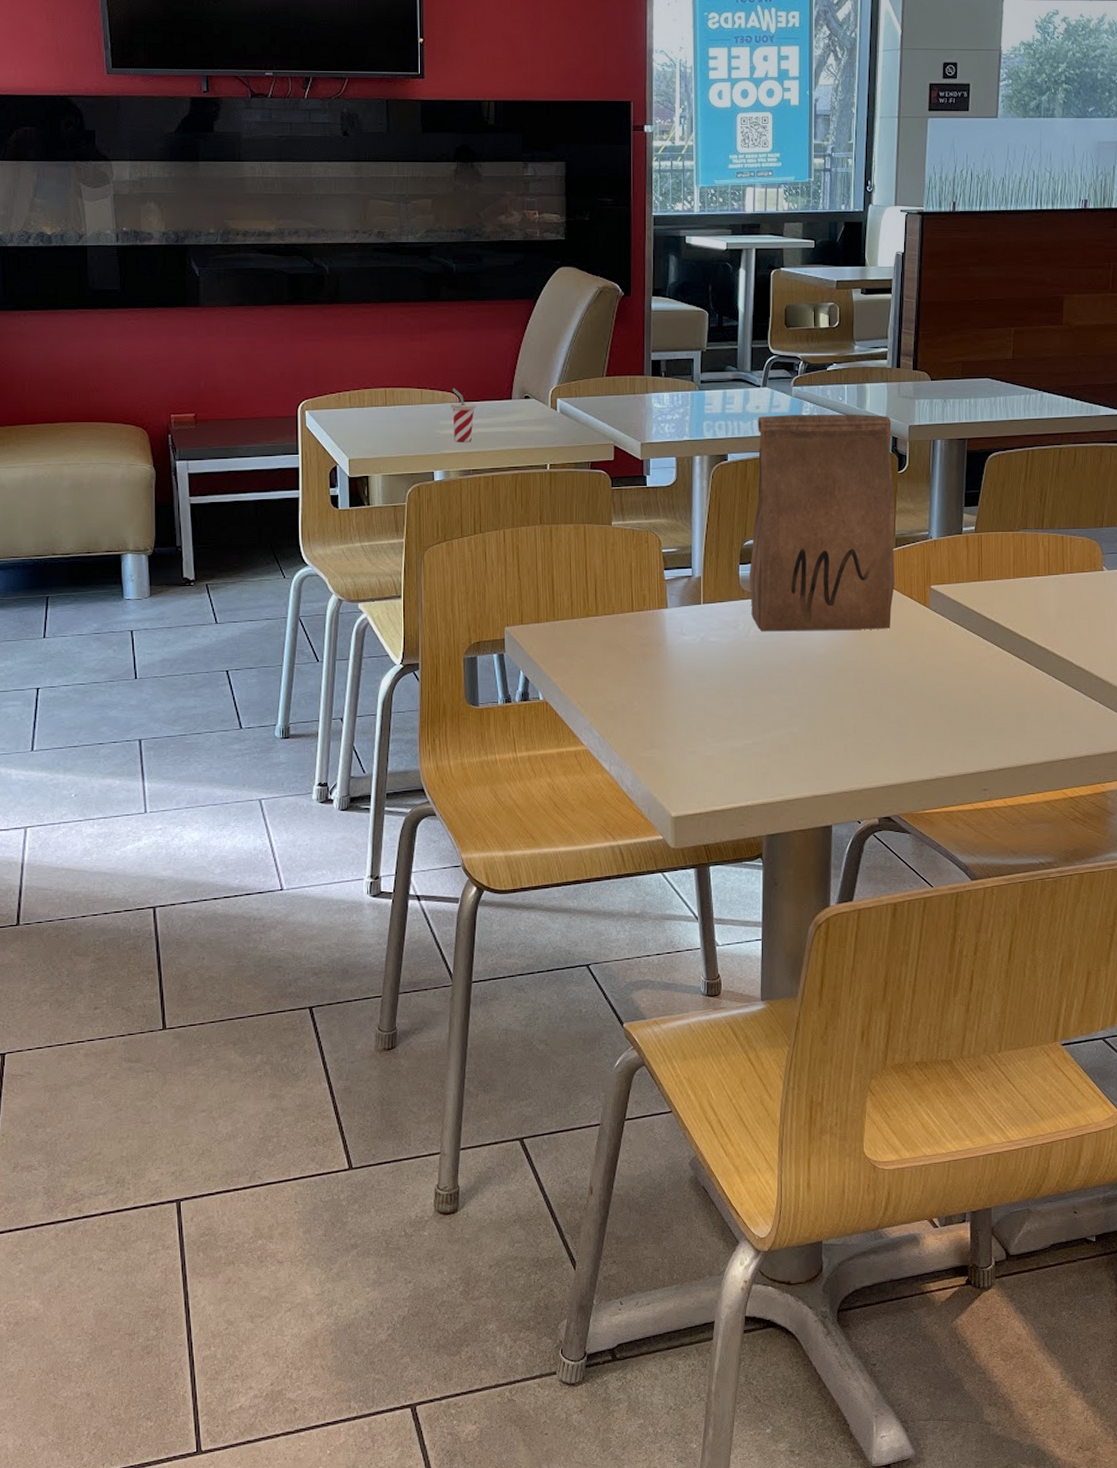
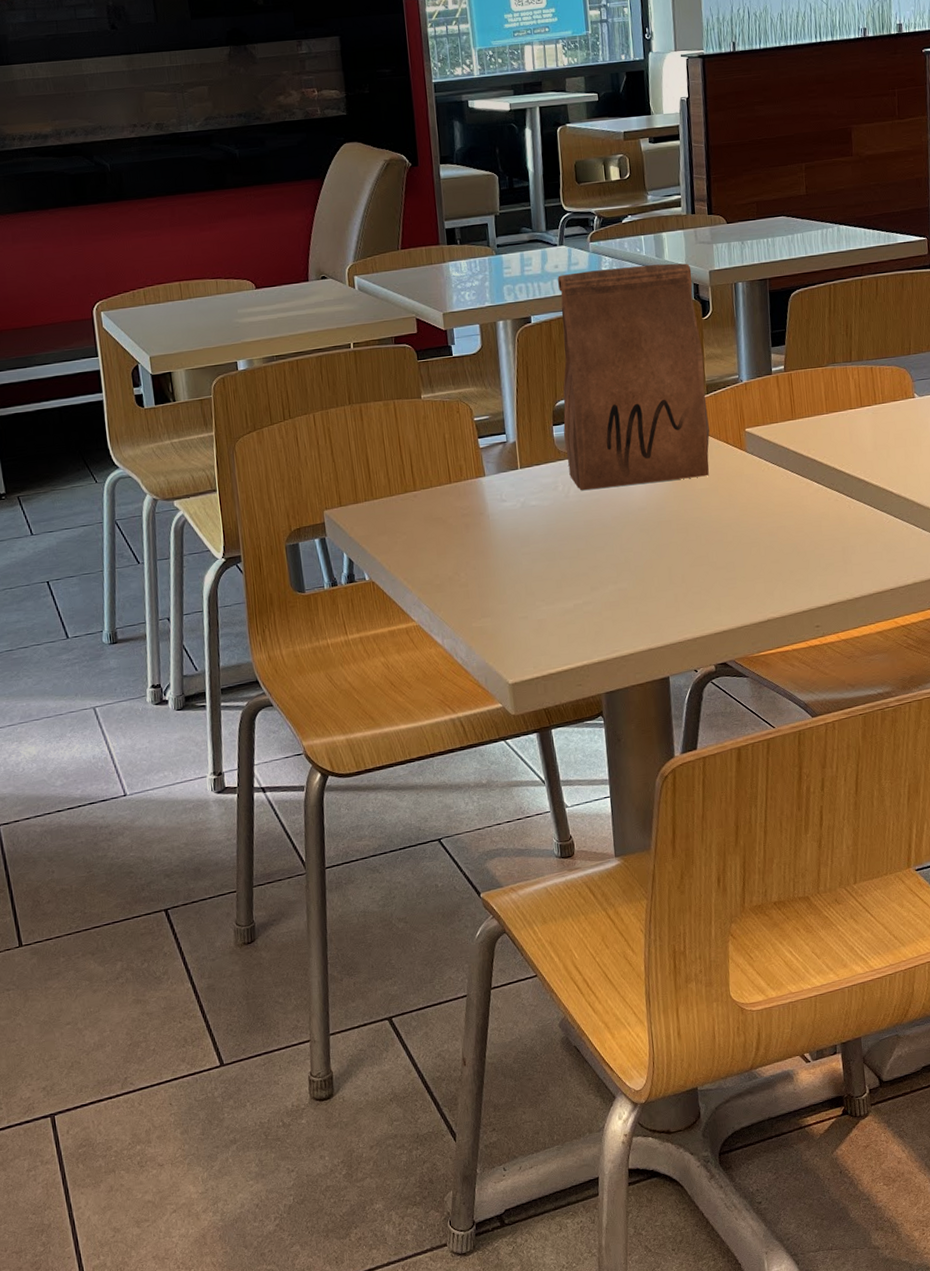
beverage cup: present [450,387,476,443] -> none [247,275,274,330]

